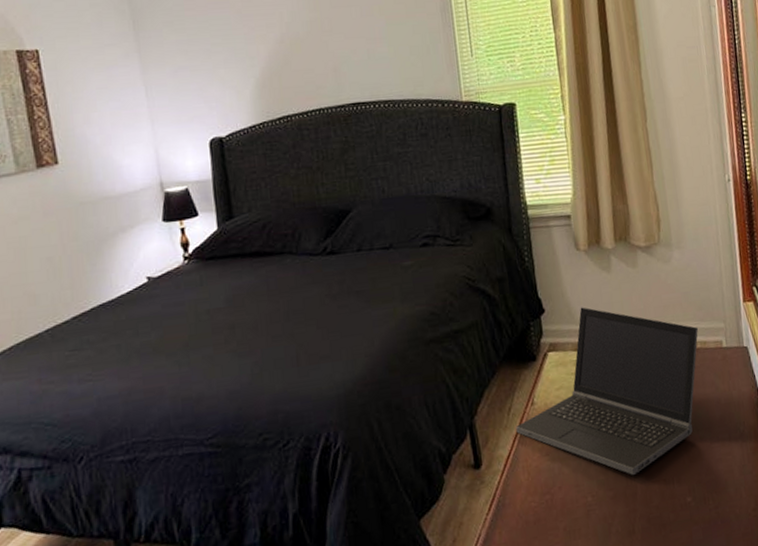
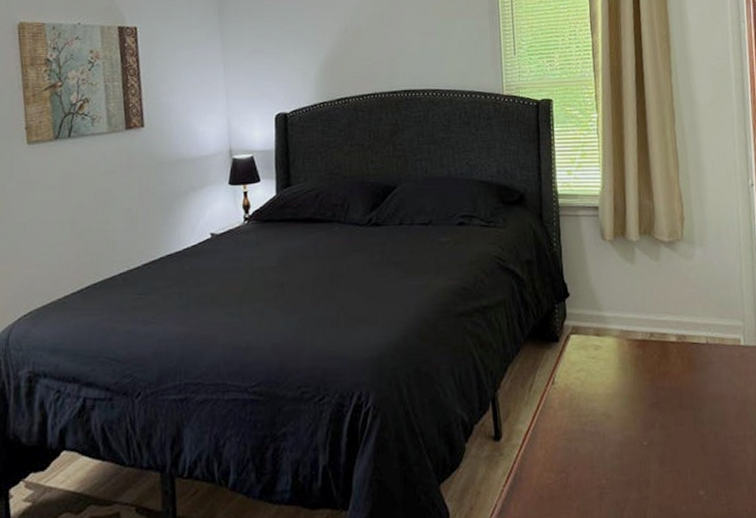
laptop computer: present [516,307,698,476] -> none [536,294,717,464]

